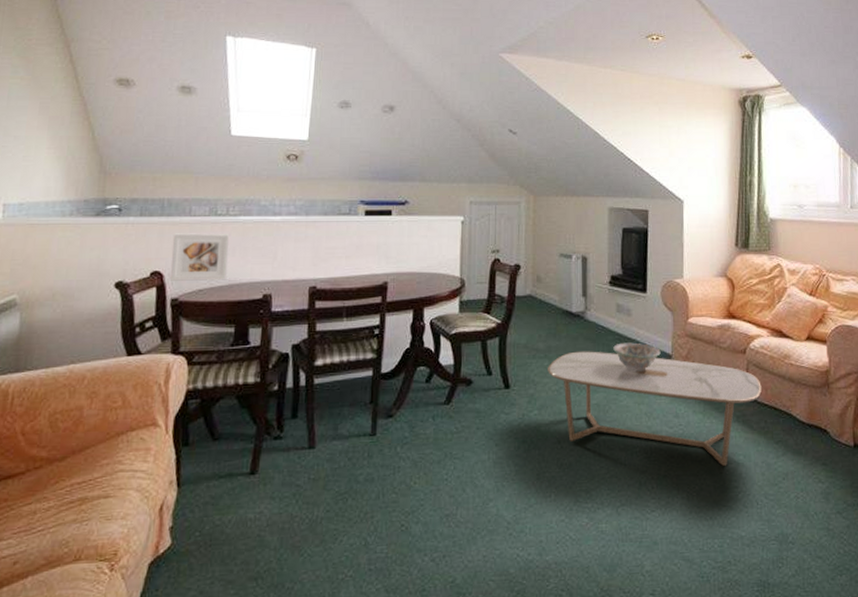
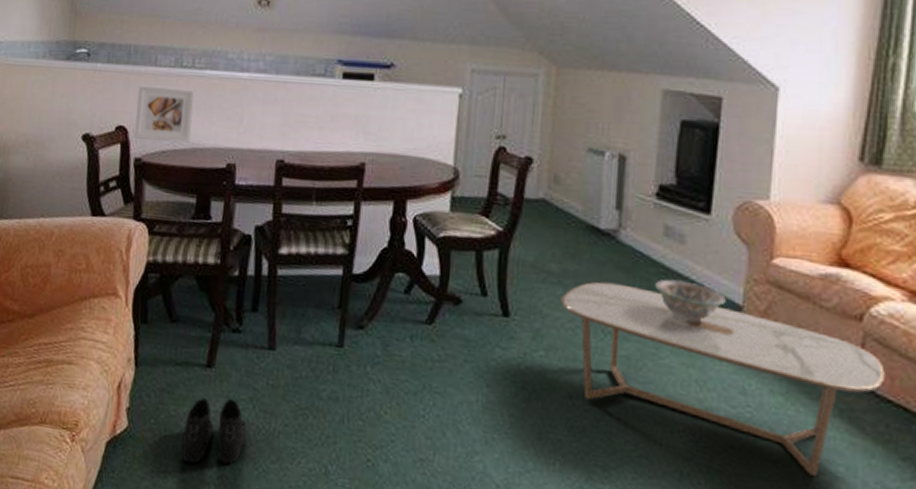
boots: none [228,498,291,565] -> present [181,398,247,465]

